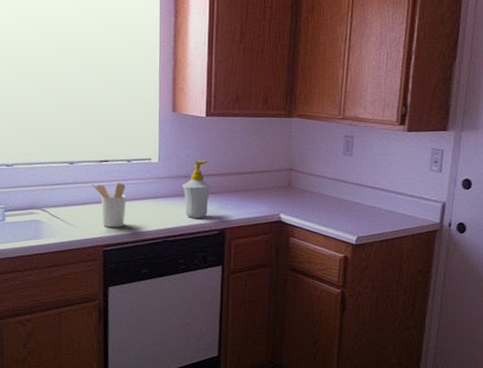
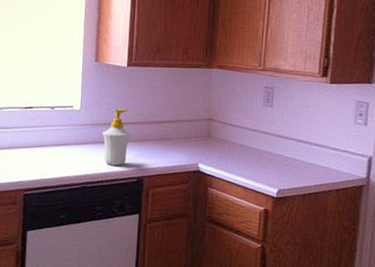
utensil holder: present [92,183,127,227] -> none [16,128,49,172]

